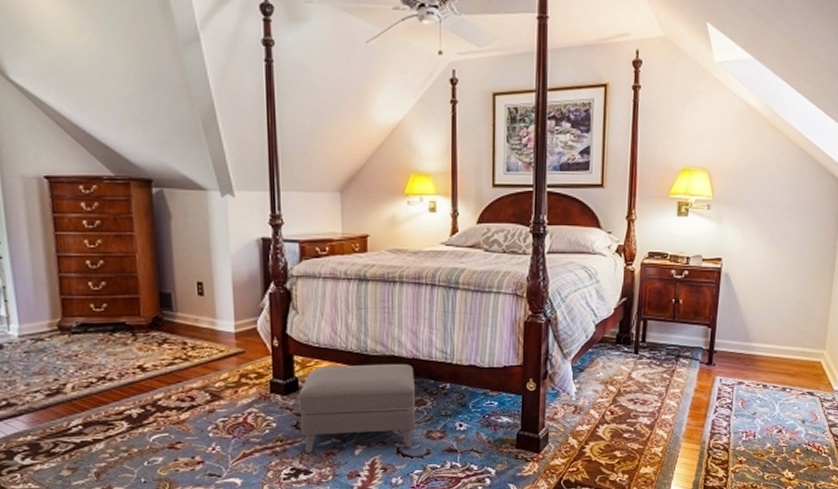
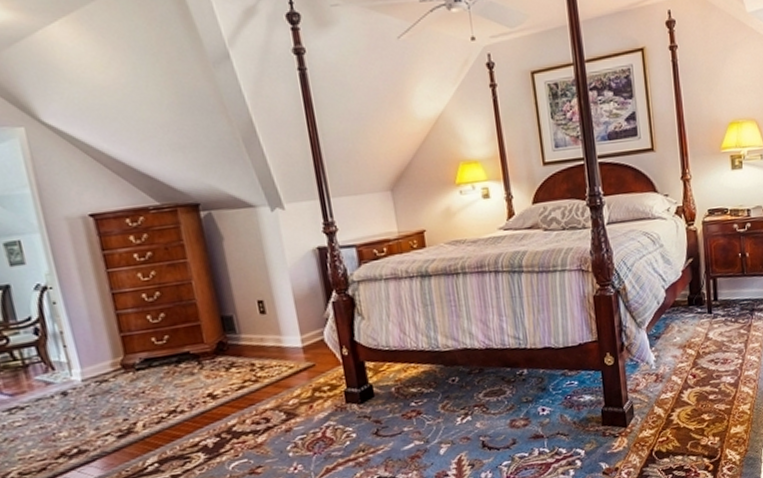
ottoman: present [297,363,416,454] -> none [374,355,498,461]

